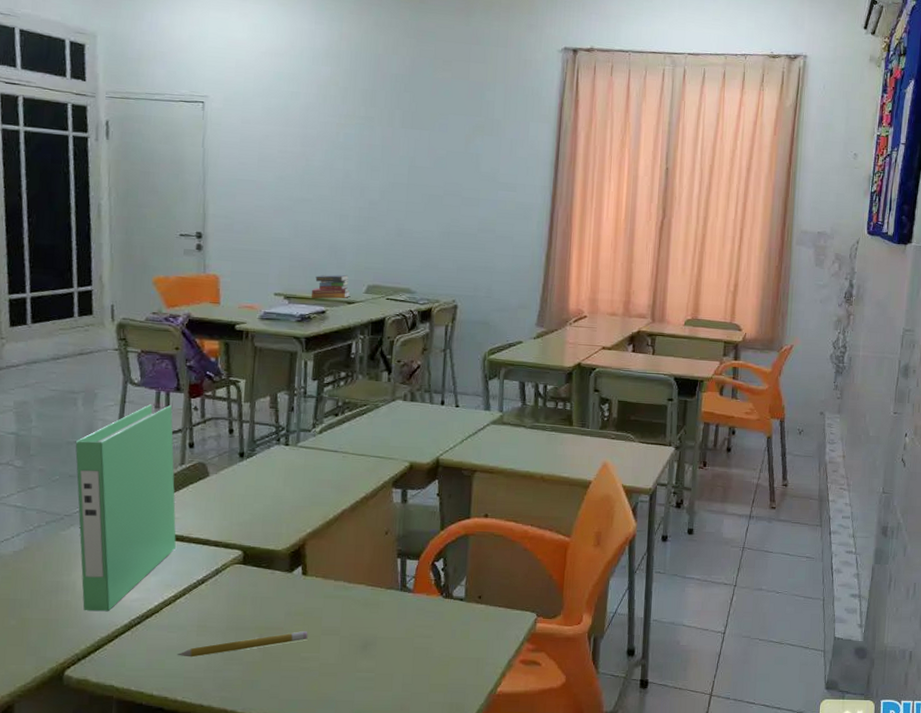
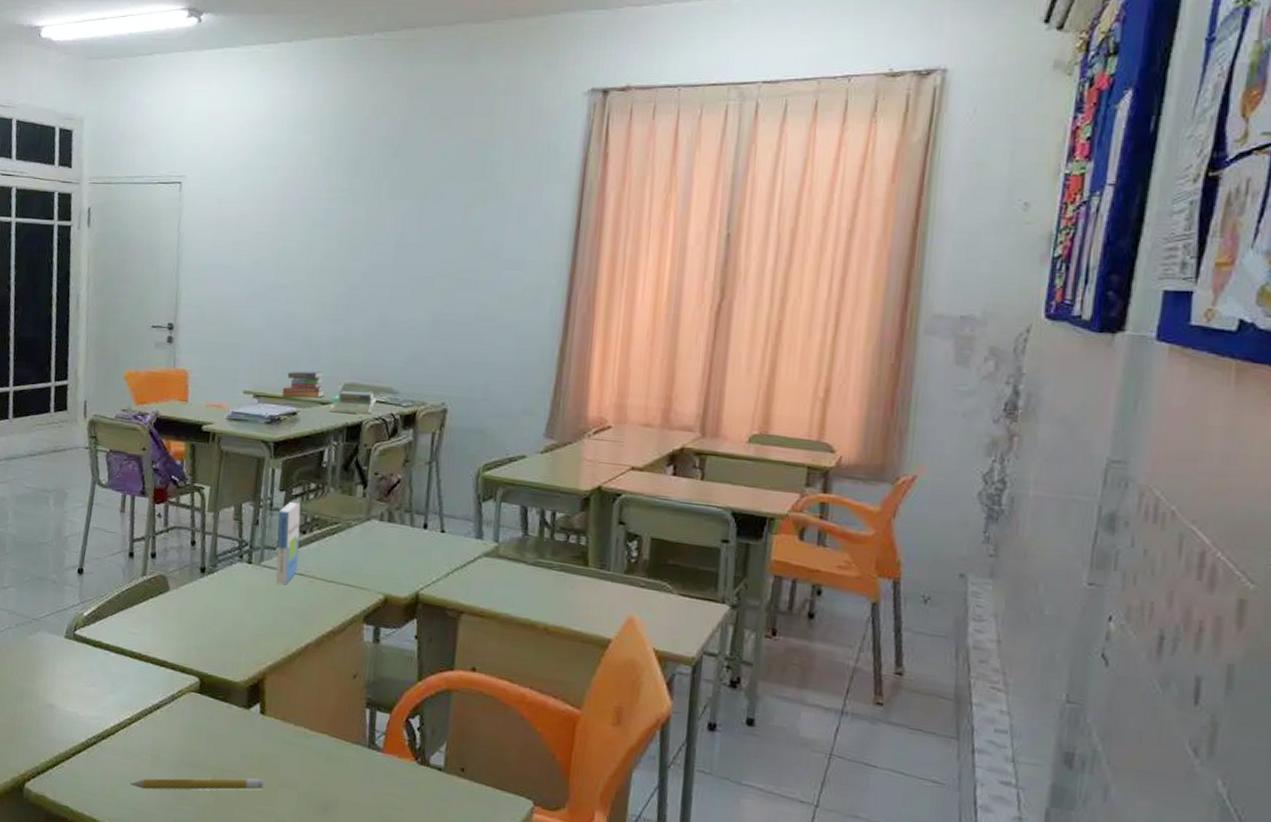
binder: present [75,404,176,612] -> none [44,508,137,726]
book: none [311,388,333,462] -> present [276,501,301,585]
books: none [355,291,397,311] -> present [329,390,377,415]

